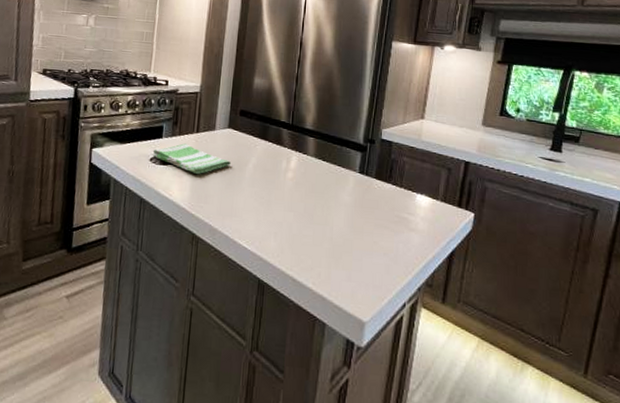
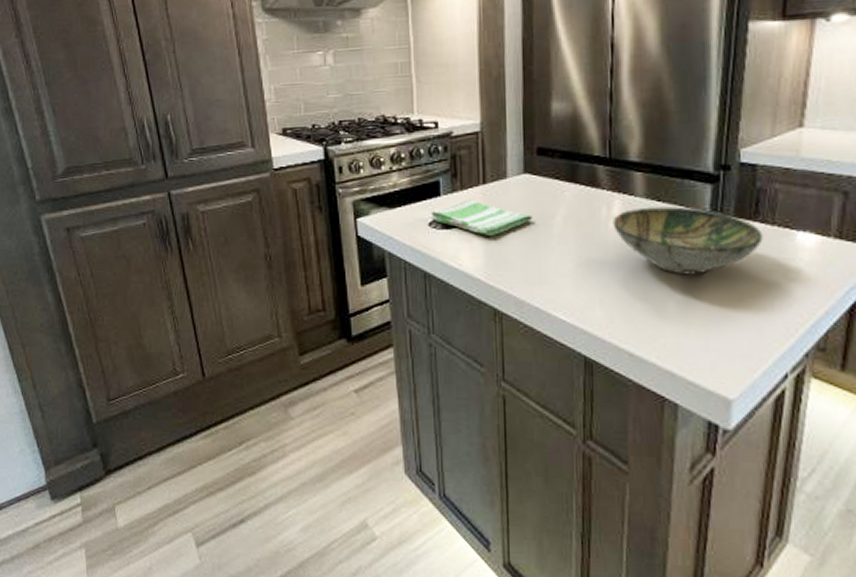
bowl: none [289,164,394,220] -> present [612,206,763,275]

